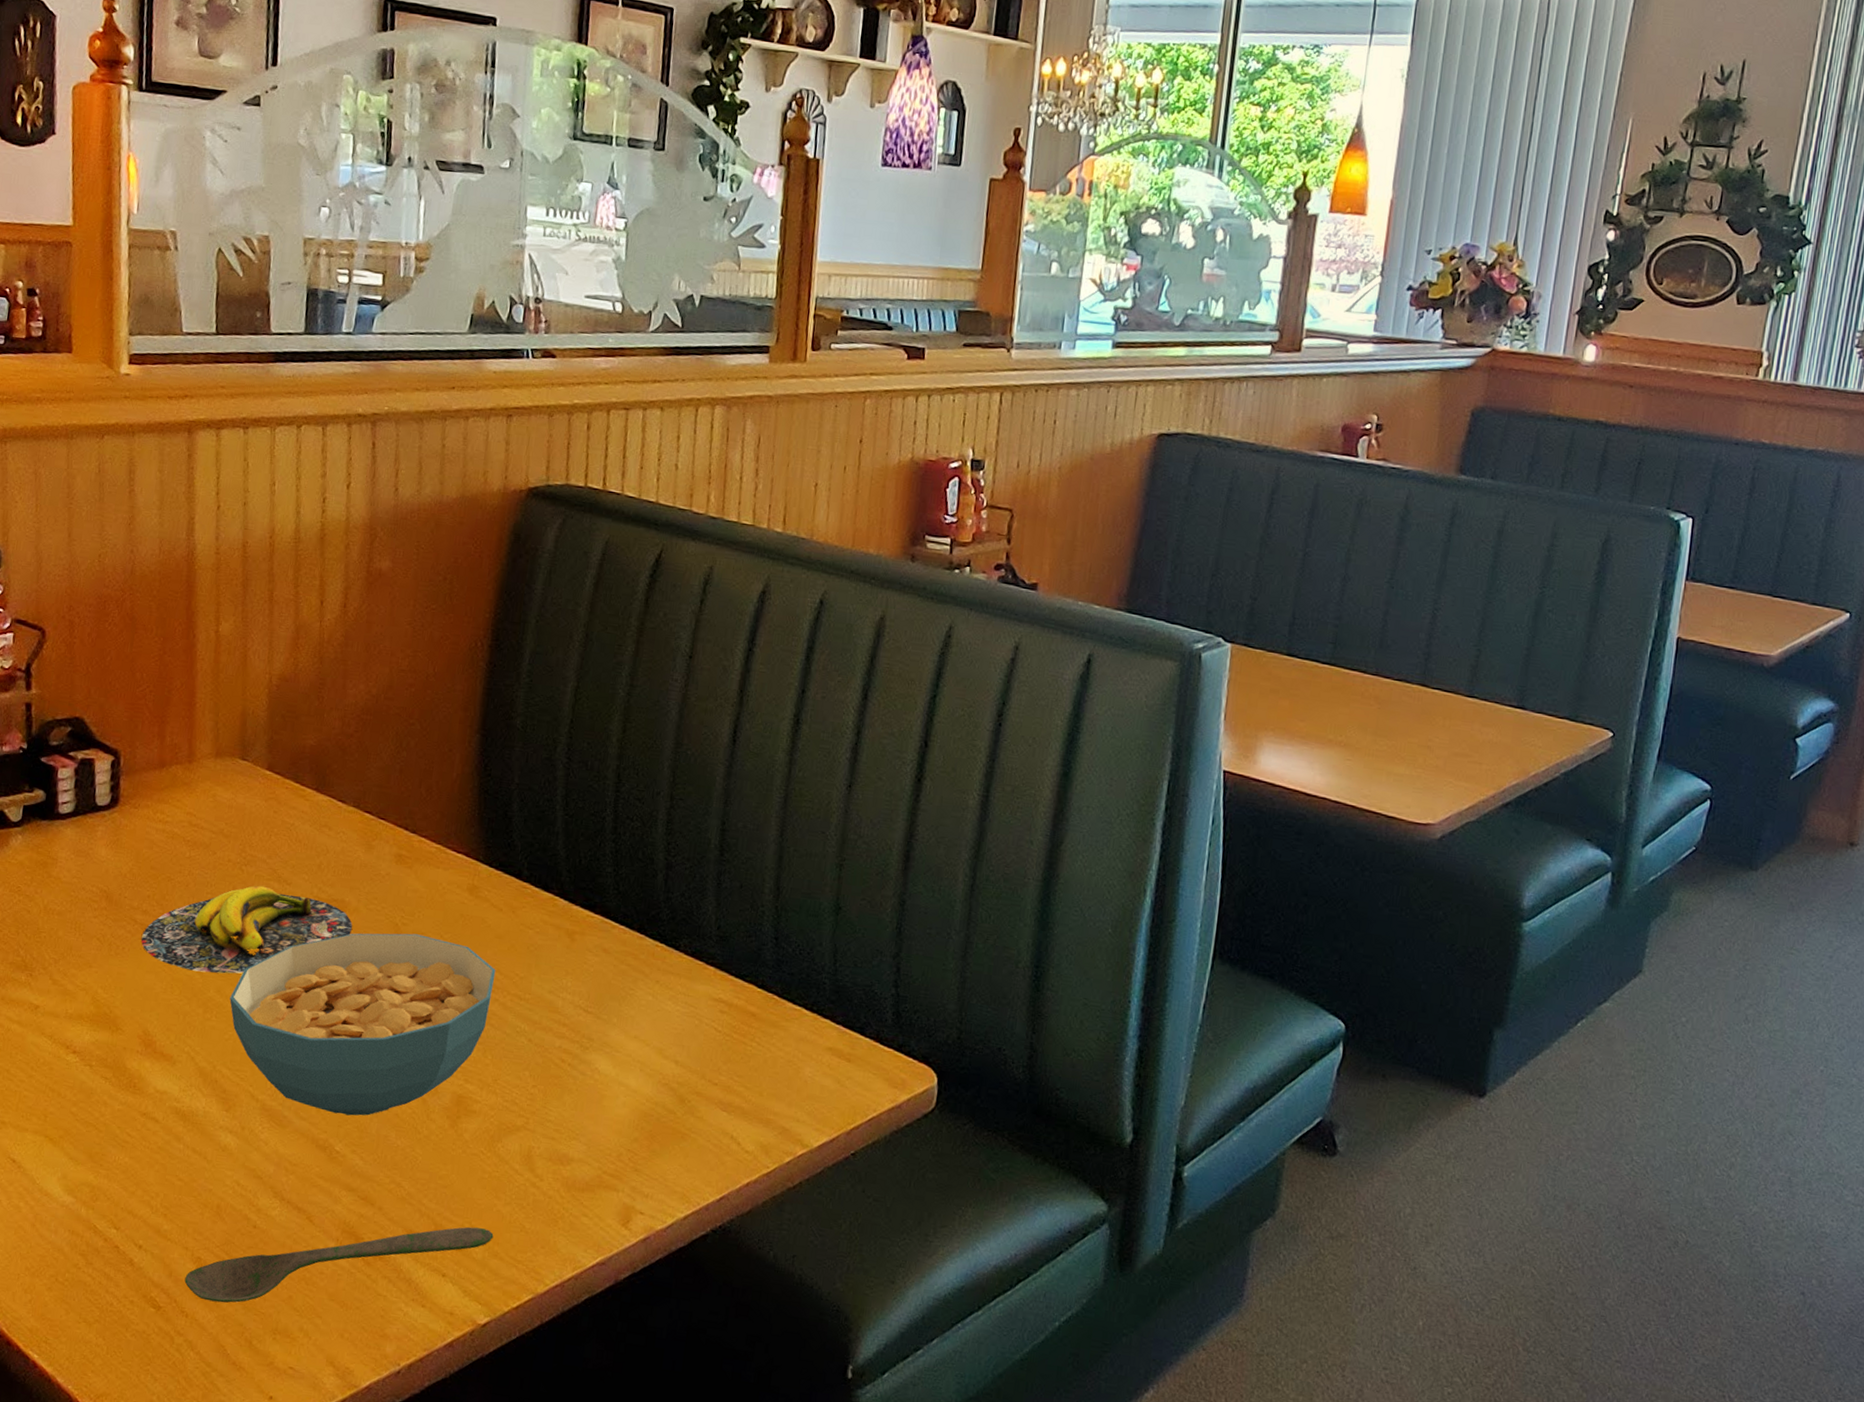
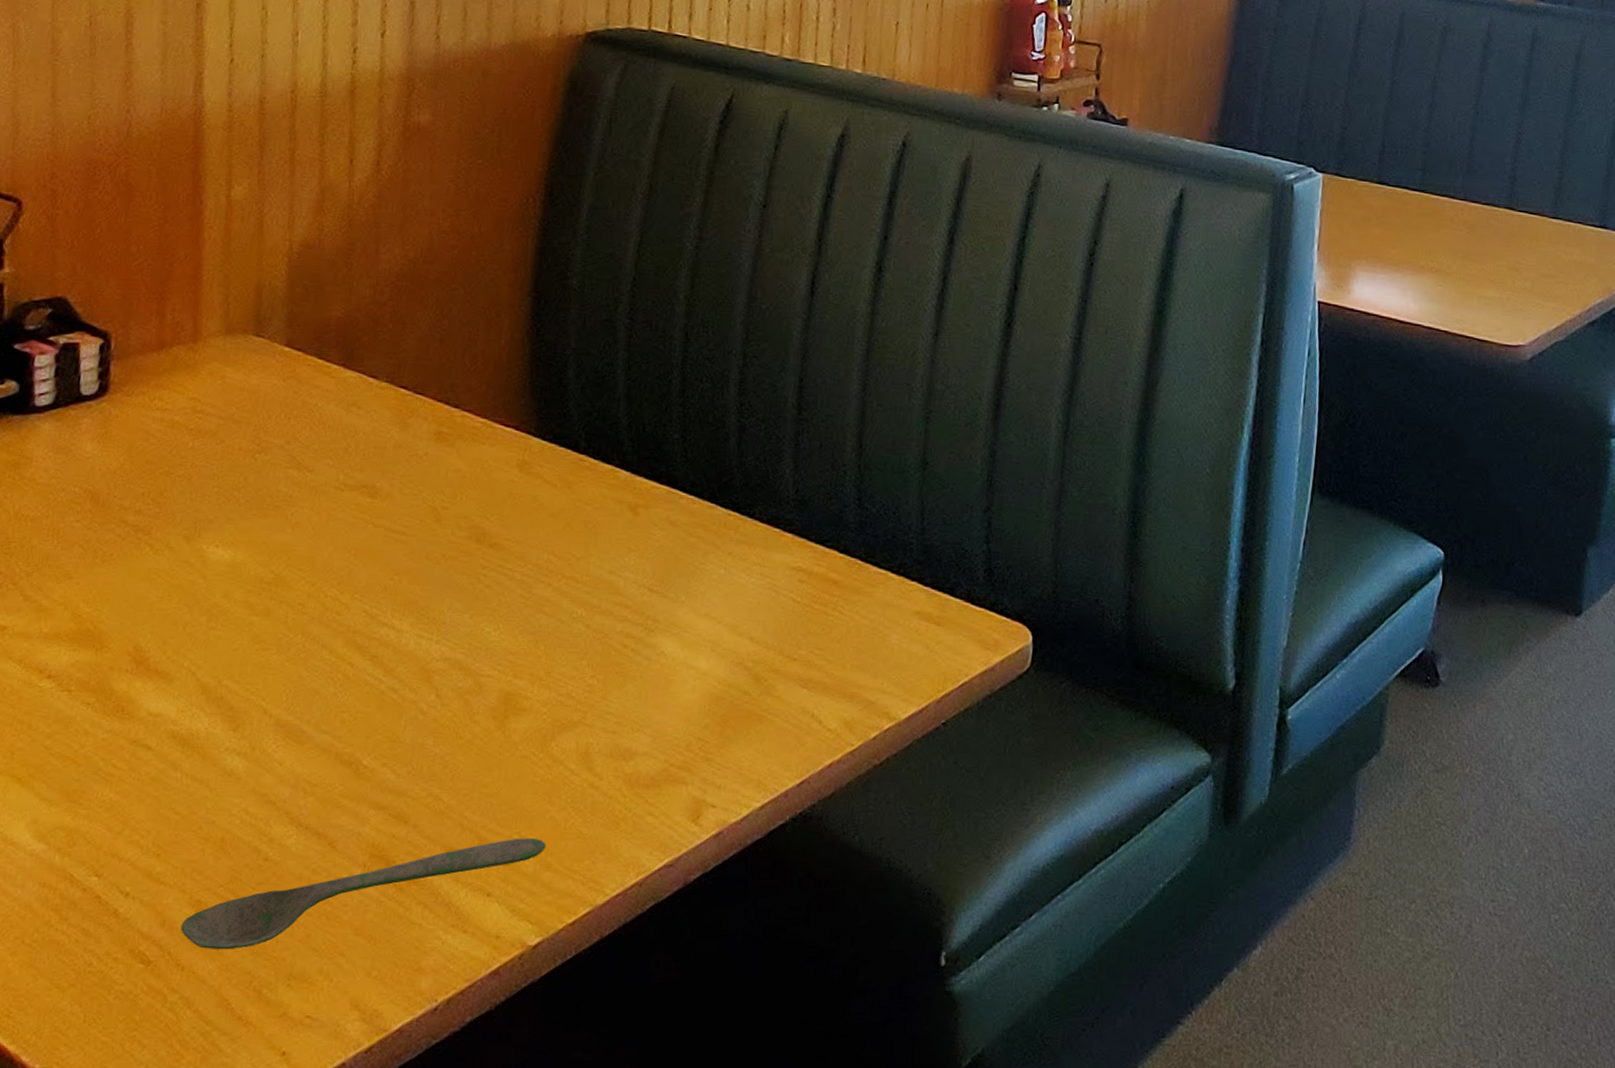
banana: present [141,885,352,974] -> none [133,474,384,576]
cereal bowl: present [229,933,496,1116] -> none [239,517,550,725]

